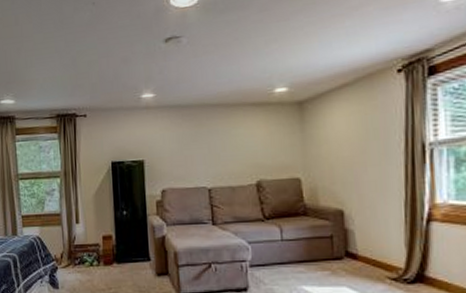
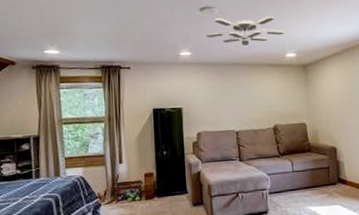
ceiling fan: none [172,41,272,81] -> present [206,16,284,45]

